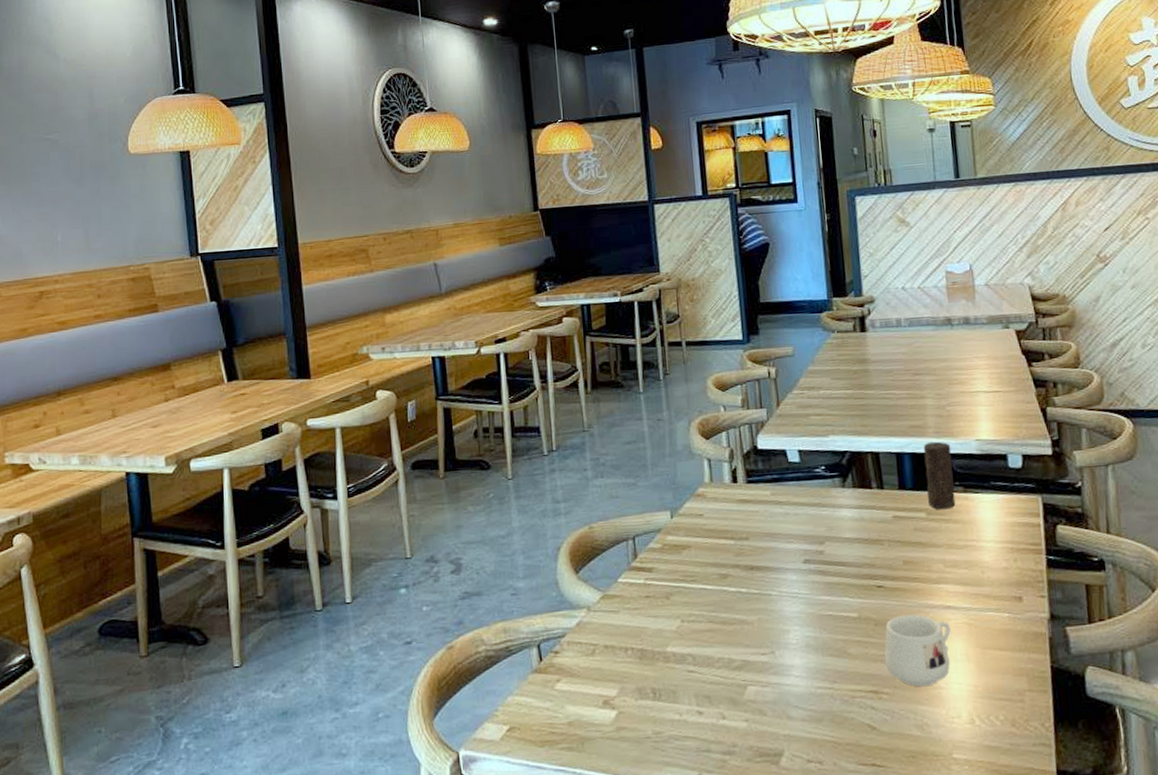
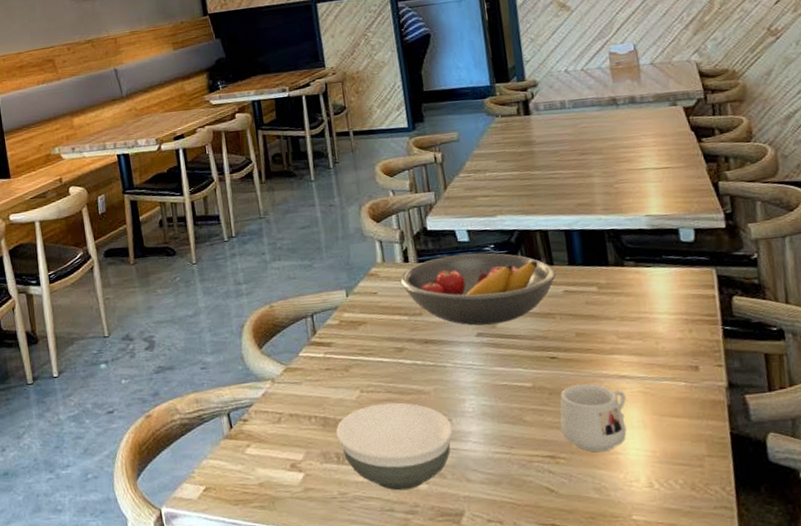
bowl: none [653,633,775,730] -> present [336,402,453,491]
fruit bowl: none [727,474,886,552] -> present [399,253,556,326]
candle: present [923,441,956,510] -> none [592,218,627,284]

